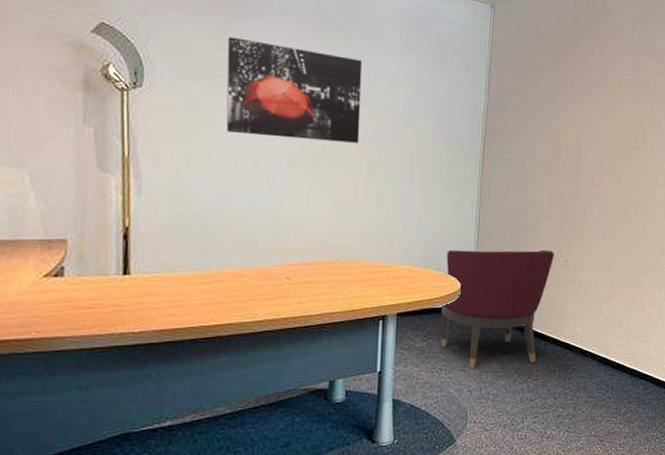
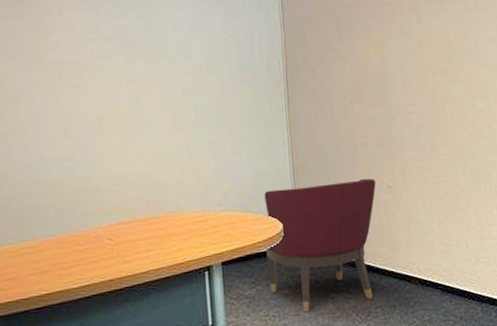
wall art: present [226,36,363,143] -> none [30,14,163,104]

